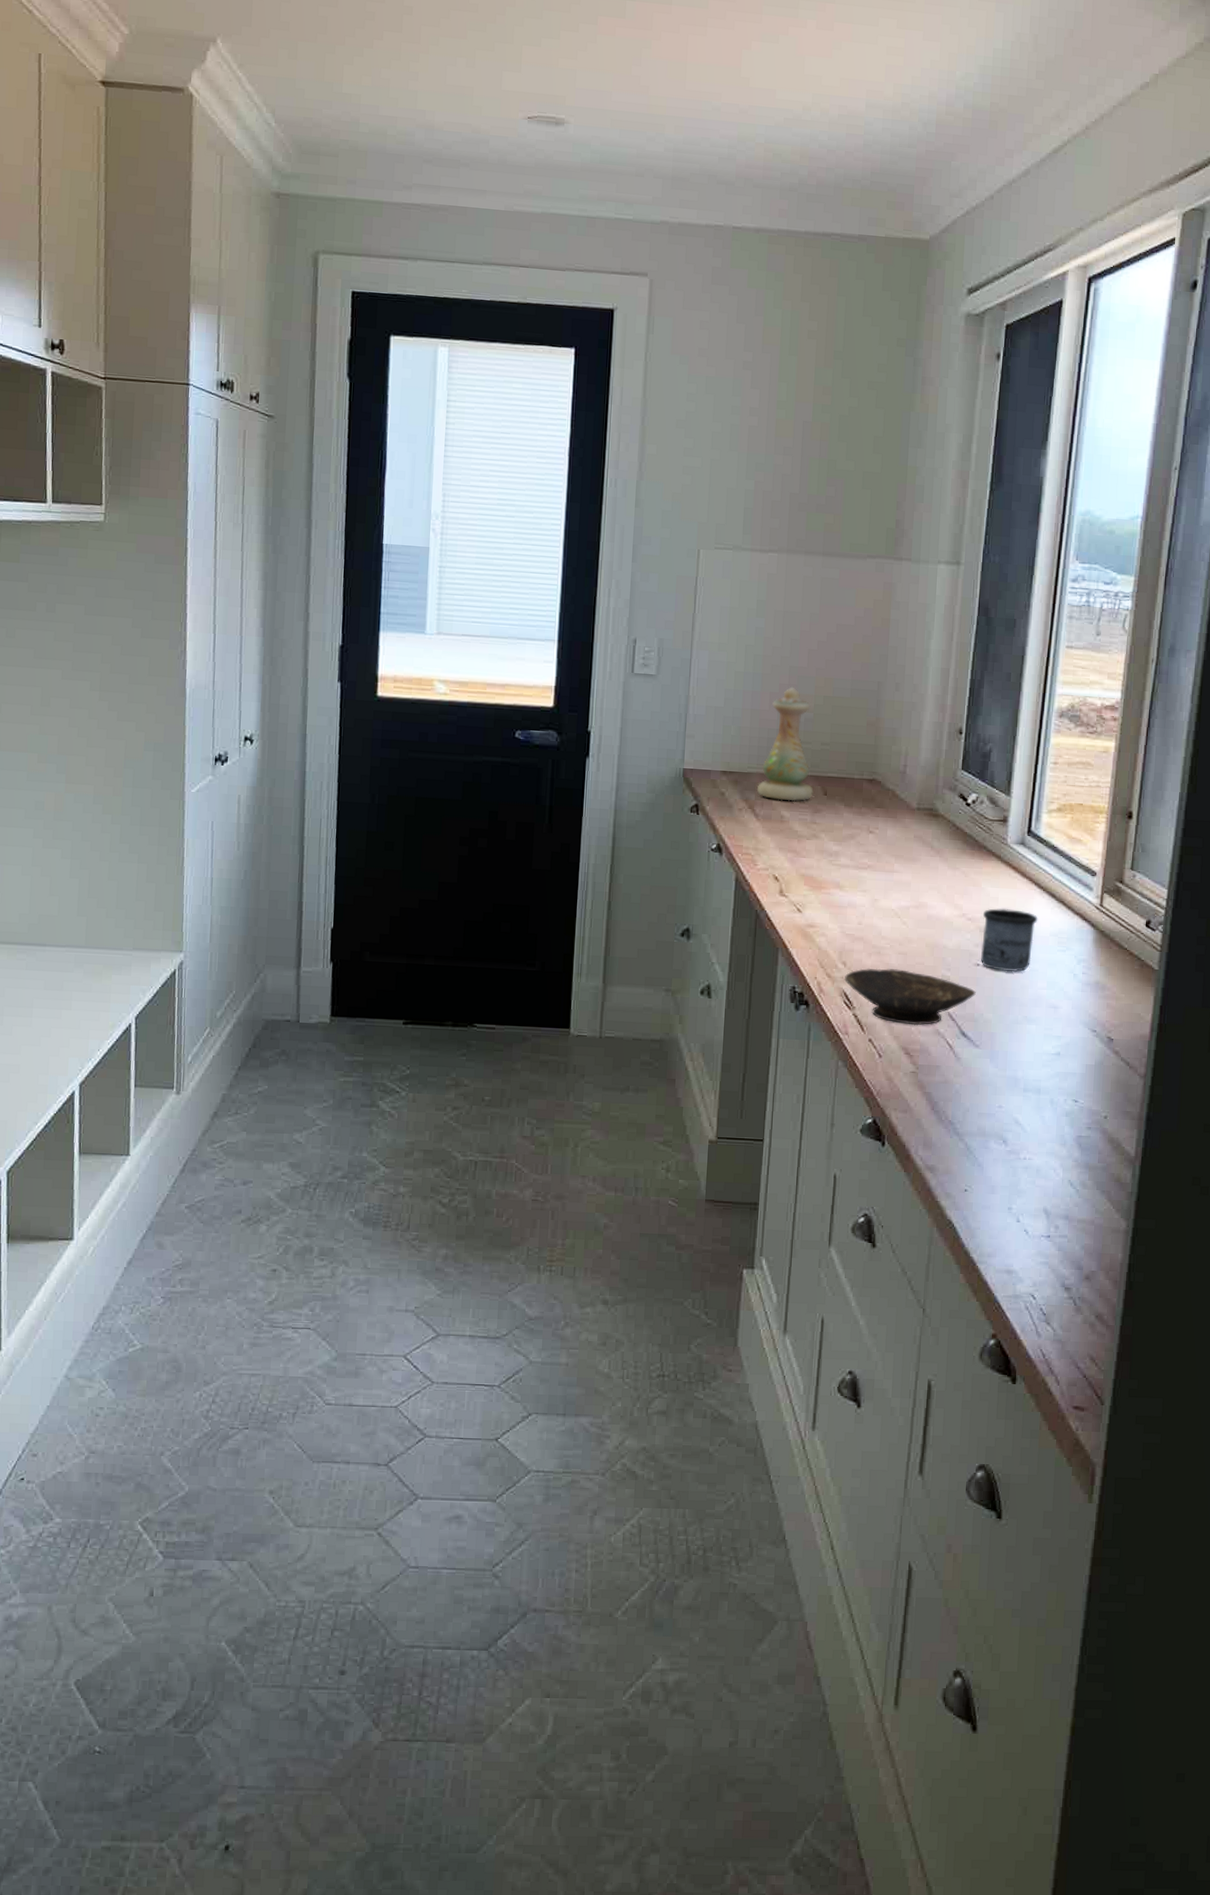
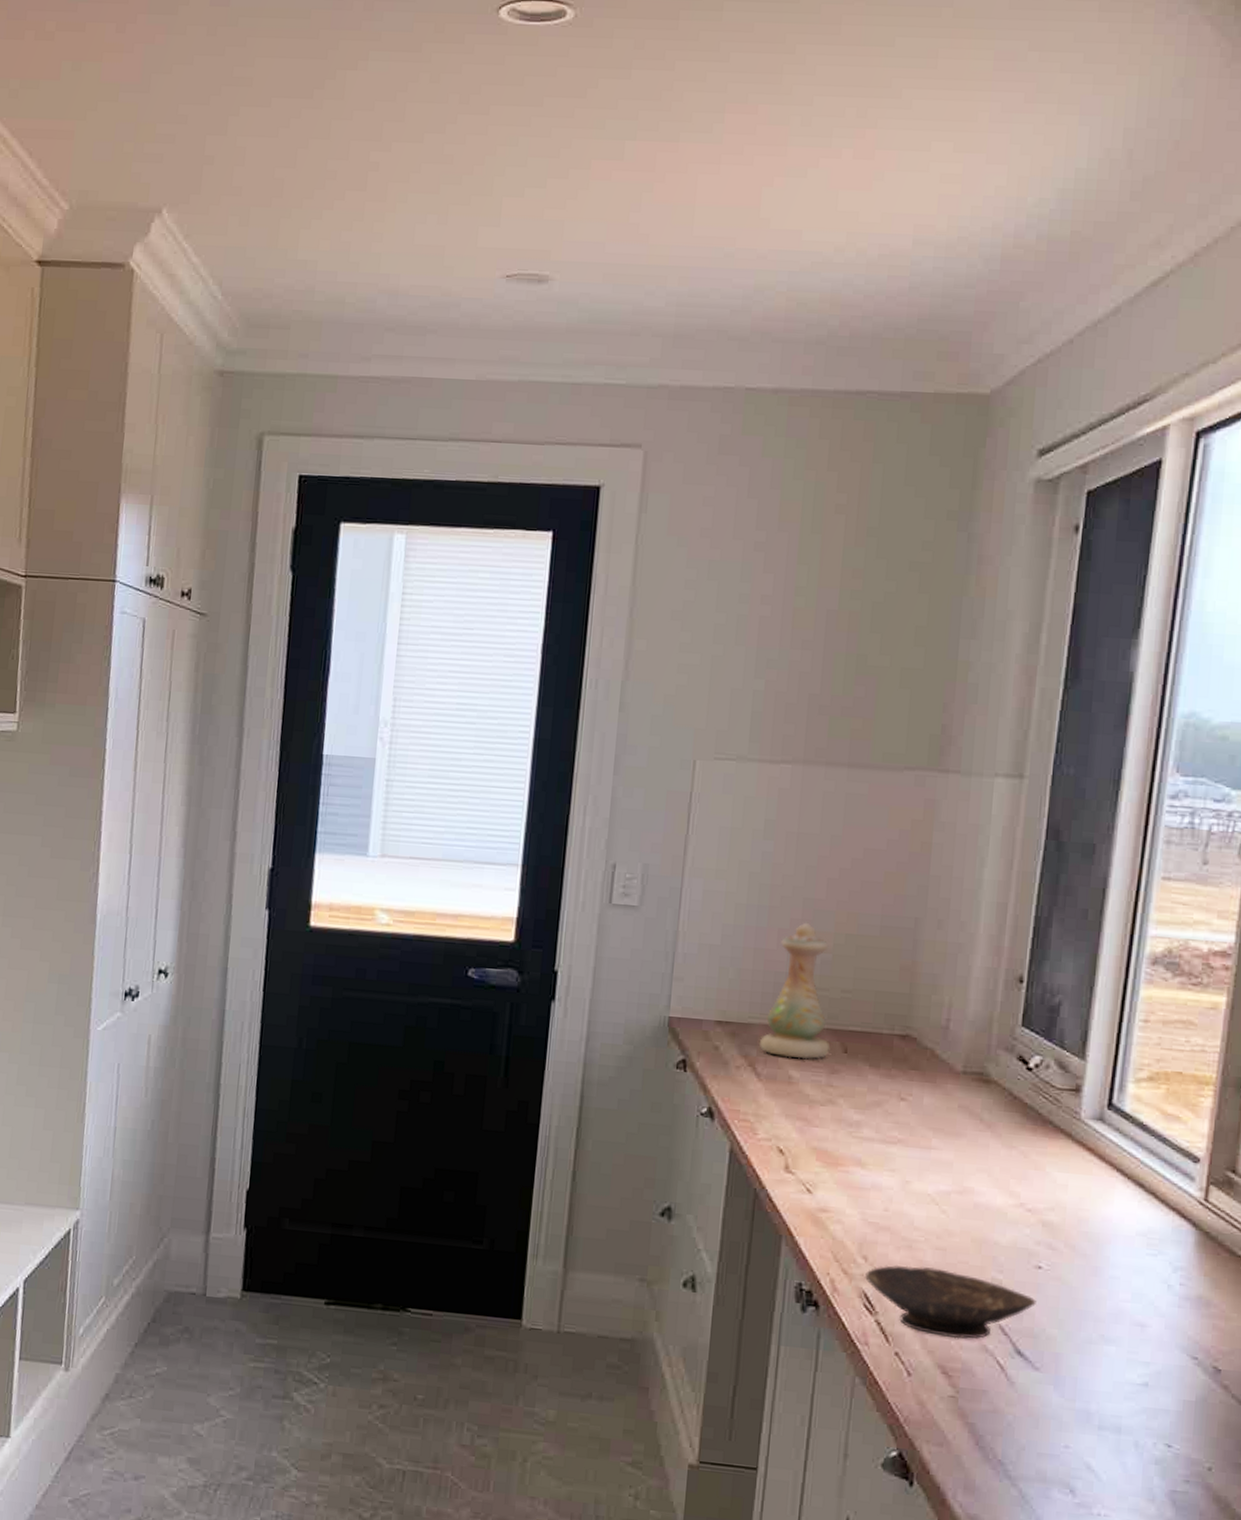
mug: present [981,908,1038,973] -> none [1043,1198,1121,1279]

